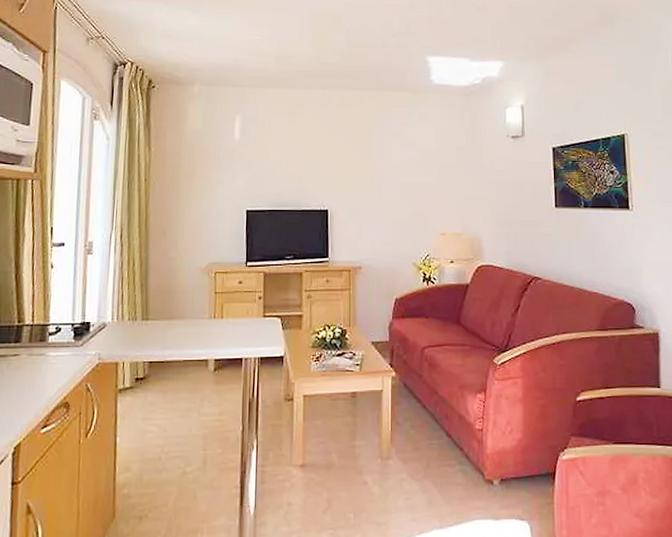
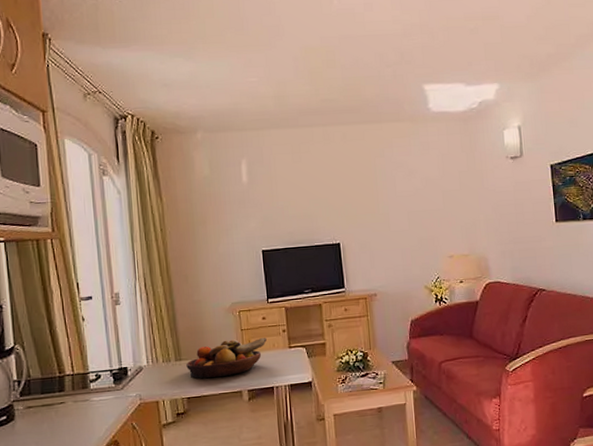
fruit bowl: none [152,302,241,343] -> present [186,338,267,379]

